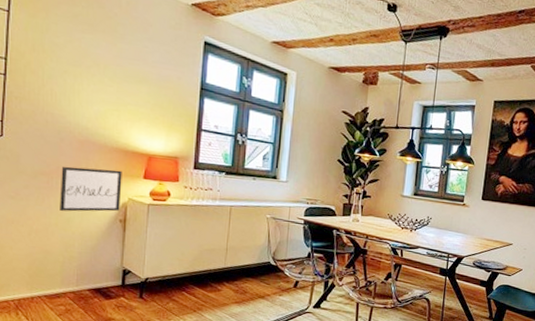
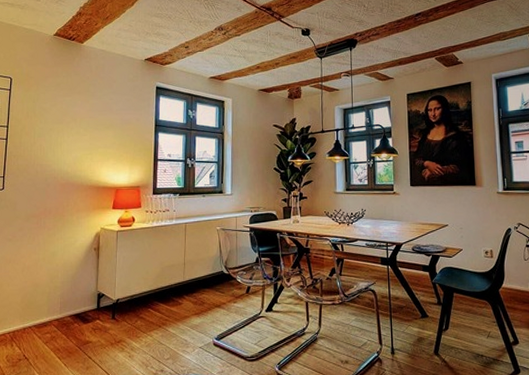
wall art: present [60,166,122,212] -> none [46,204,95,246]

